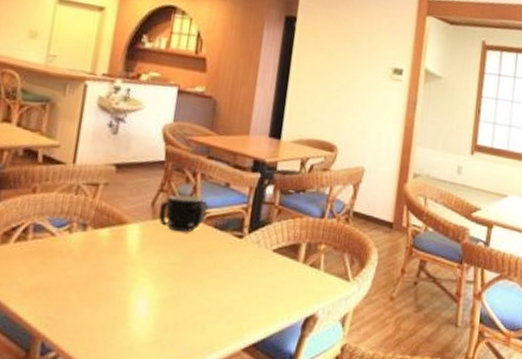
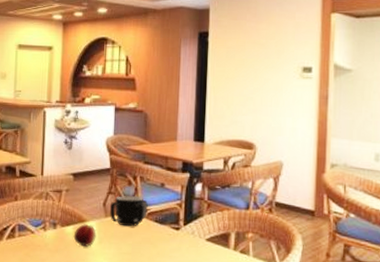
fruit: none [108,227,139,255] -> present [73,224,96,247]

